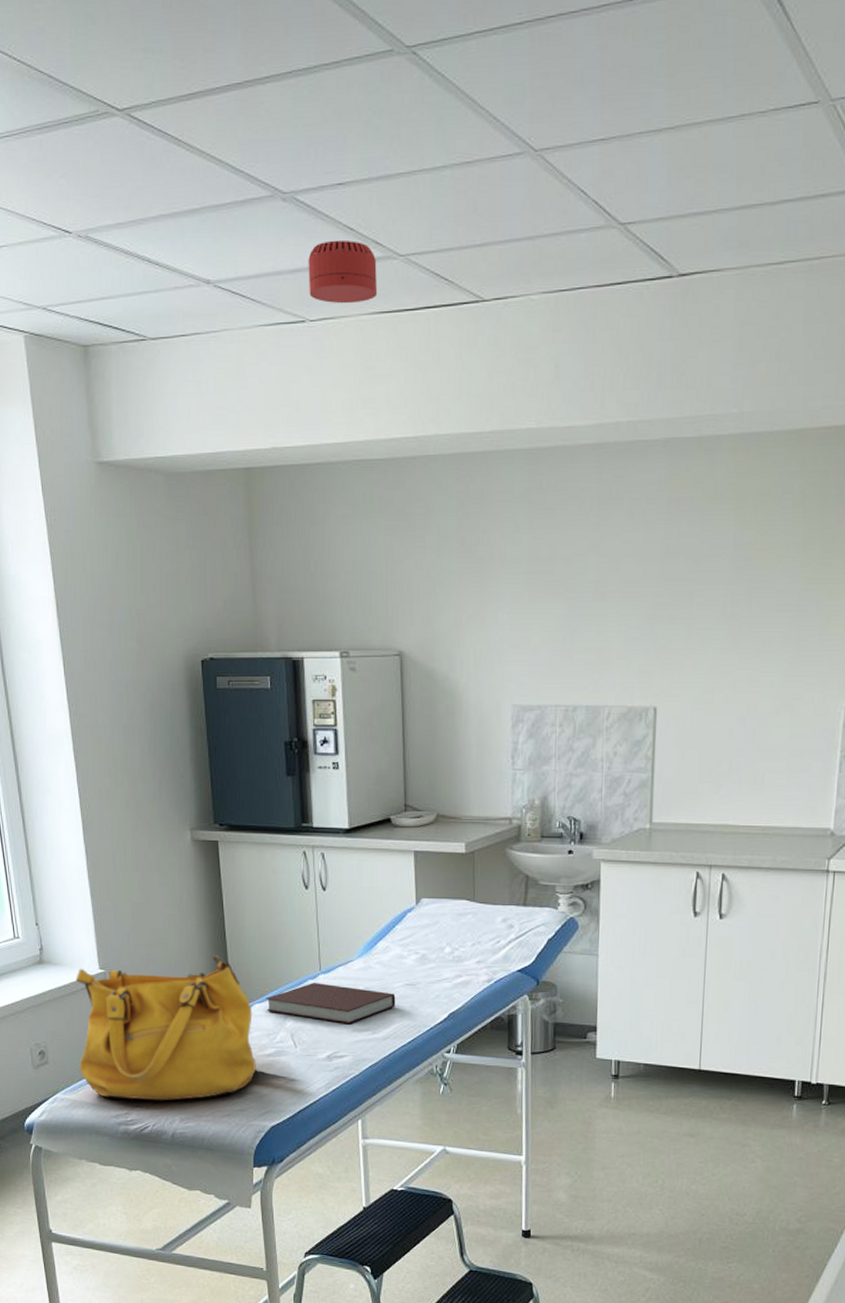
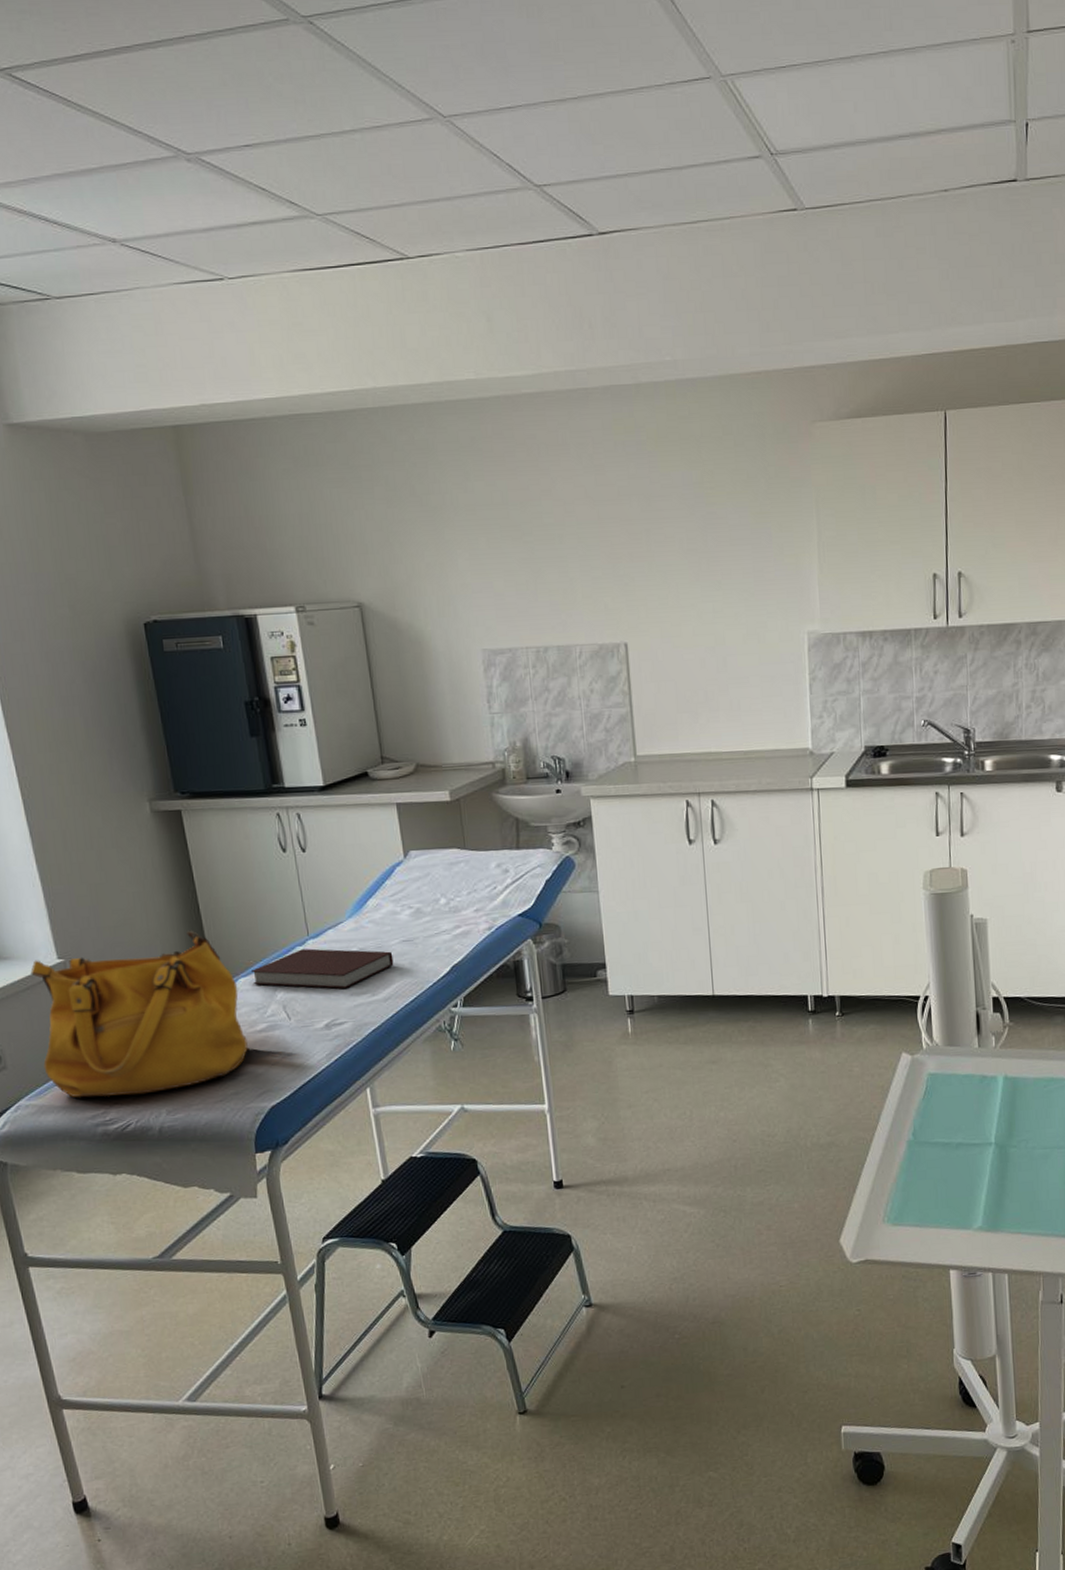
smoke detector: present [308,239,378,304] -> none [220,199,298,262]

